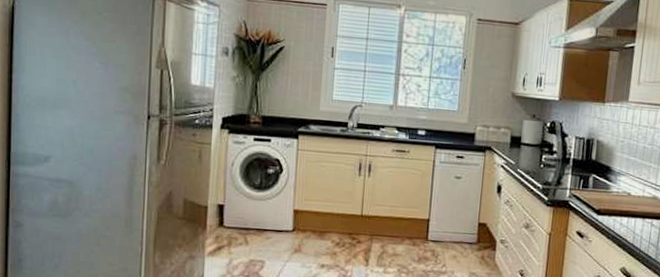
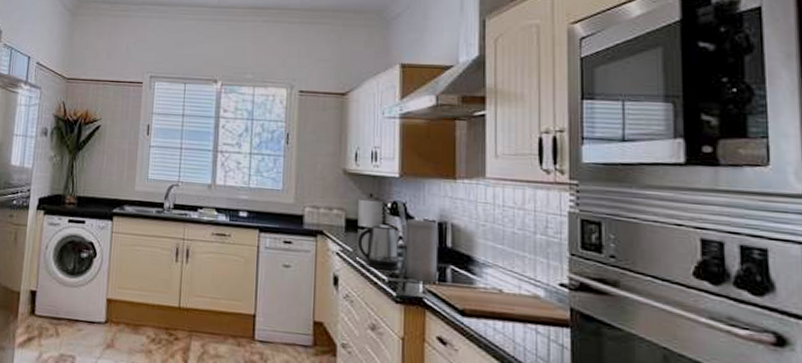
kettle: none [519,141,555,180] -> present [357,224,400,271]
canister: none [556,136,587,189] -> present [405,218,439,283]

